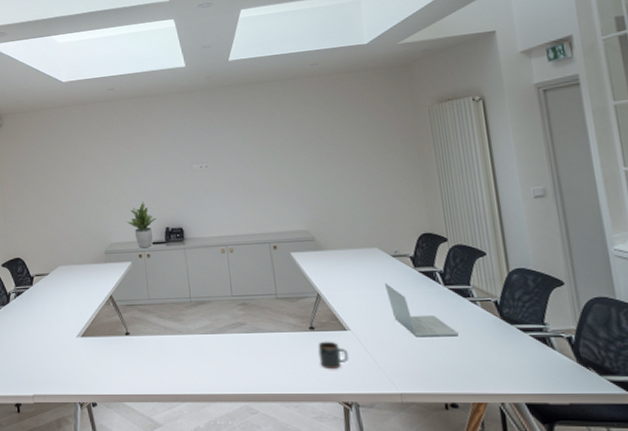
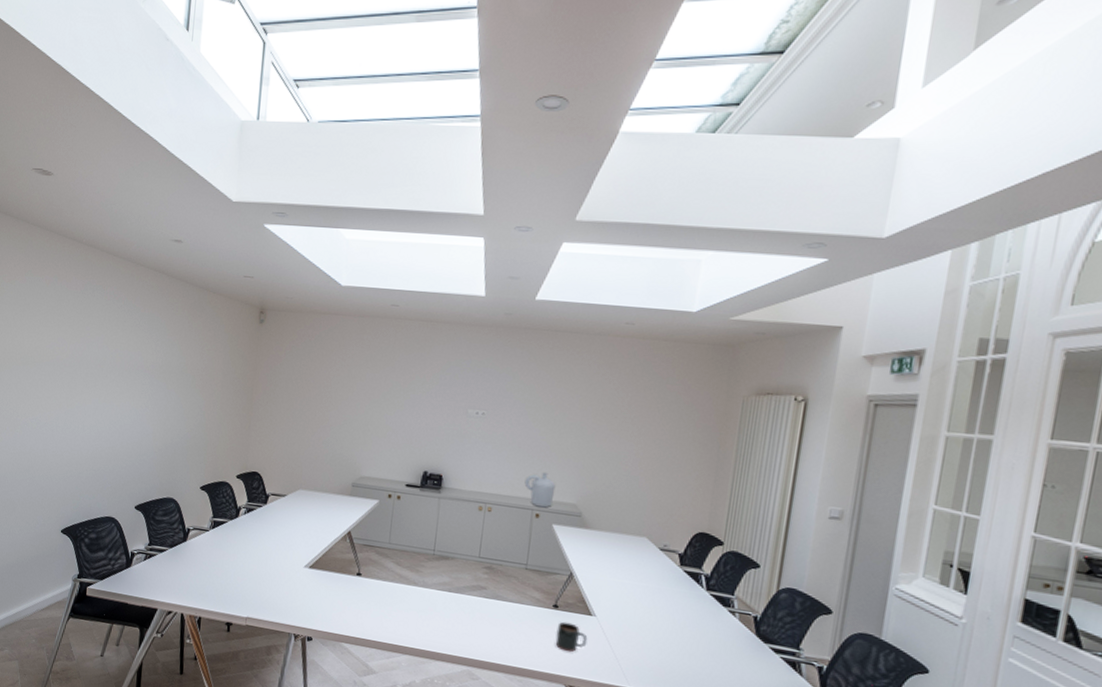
potted plant: present [127,202,157,248] -> none [383,438,416,489]
water jug: none [256,206,286,240] -> present [524,471,556,508]
laptop: present [384,282,458,337] -> none [643,575,707,643]

